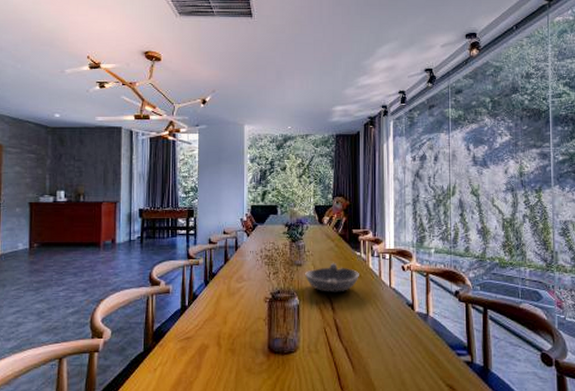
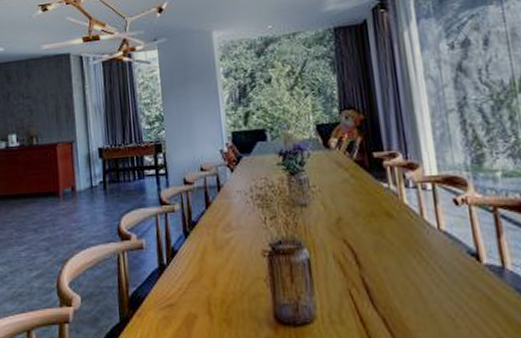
bowl: present [305,263,359,292] -> none [313,200,391,241]

